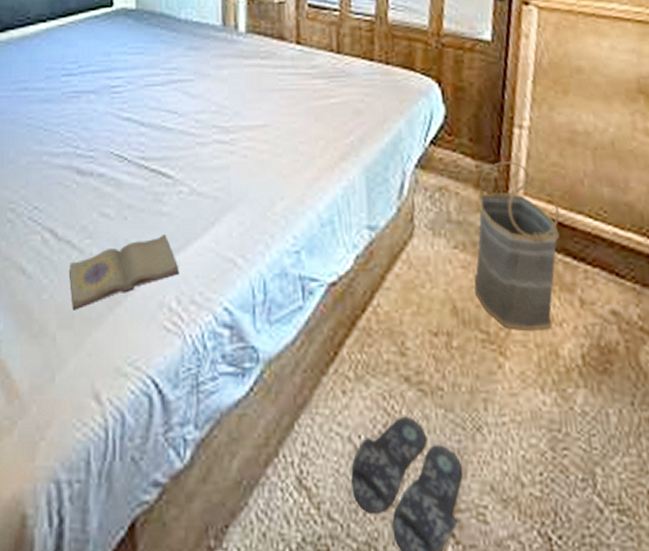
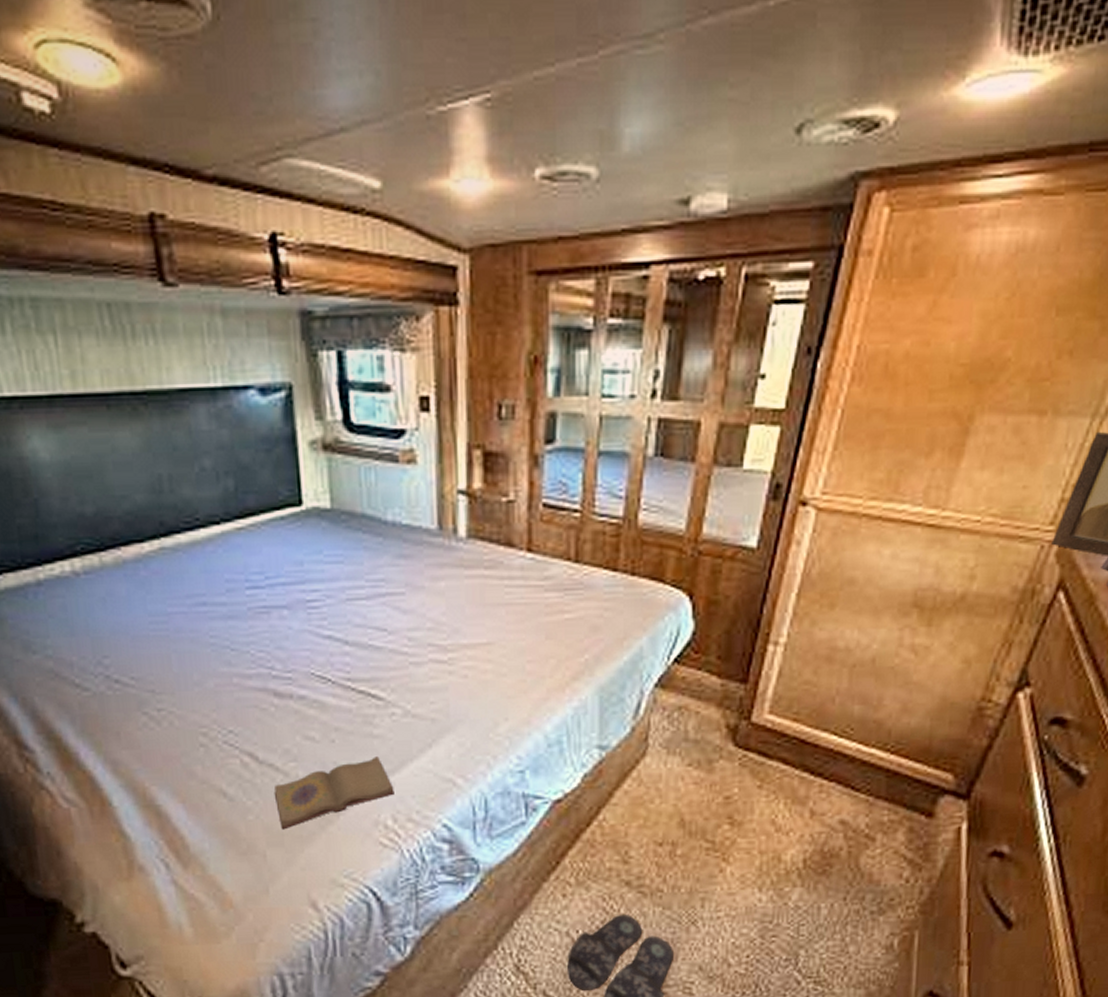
basket: present [474,161,560,332] -> none [705,680,804,840]

